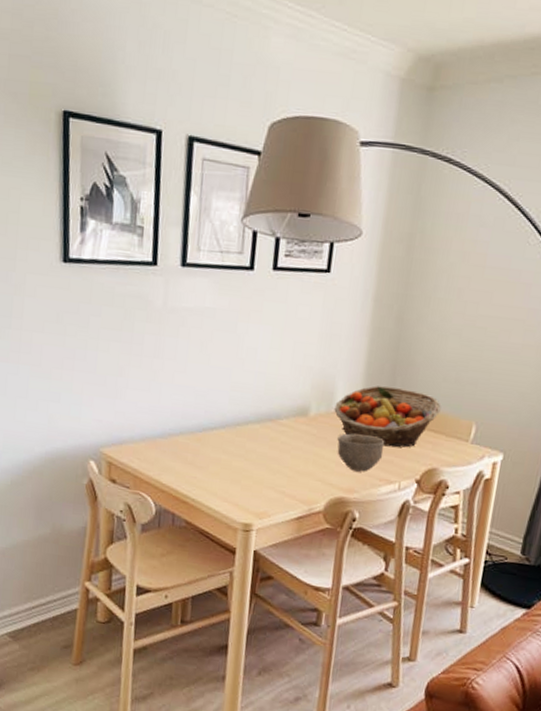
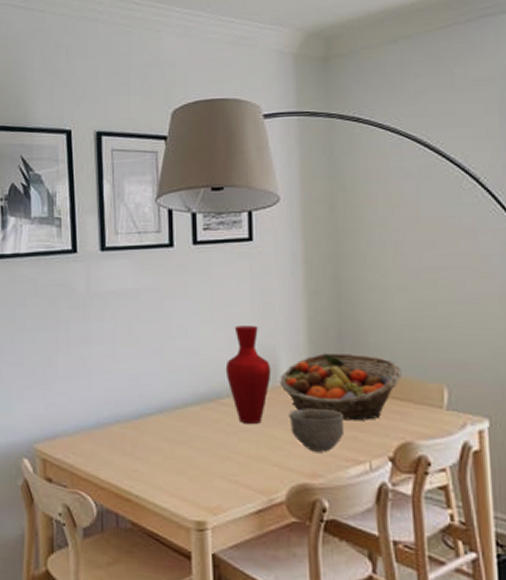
vase: none [287,353,329,444] -> present [225,326,272,424]

